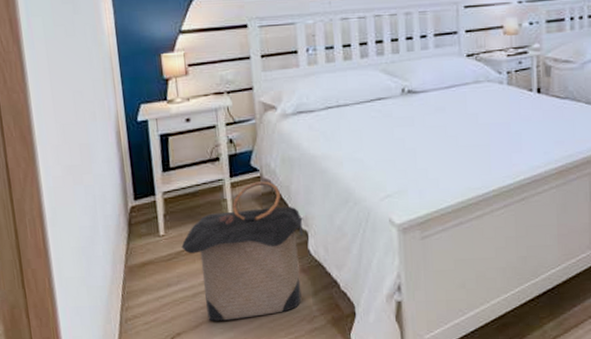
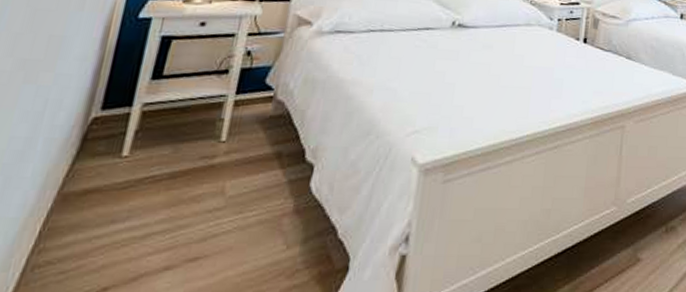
laundry hamper: present [181,181,303,321] -> none [146,102,312,272]

